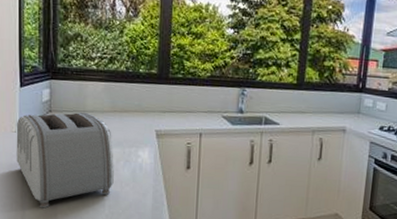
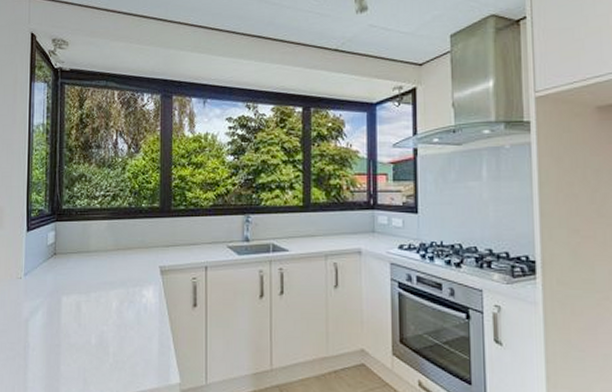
toaster: present [16,112,114,209] -> none [21,252,118,360]

